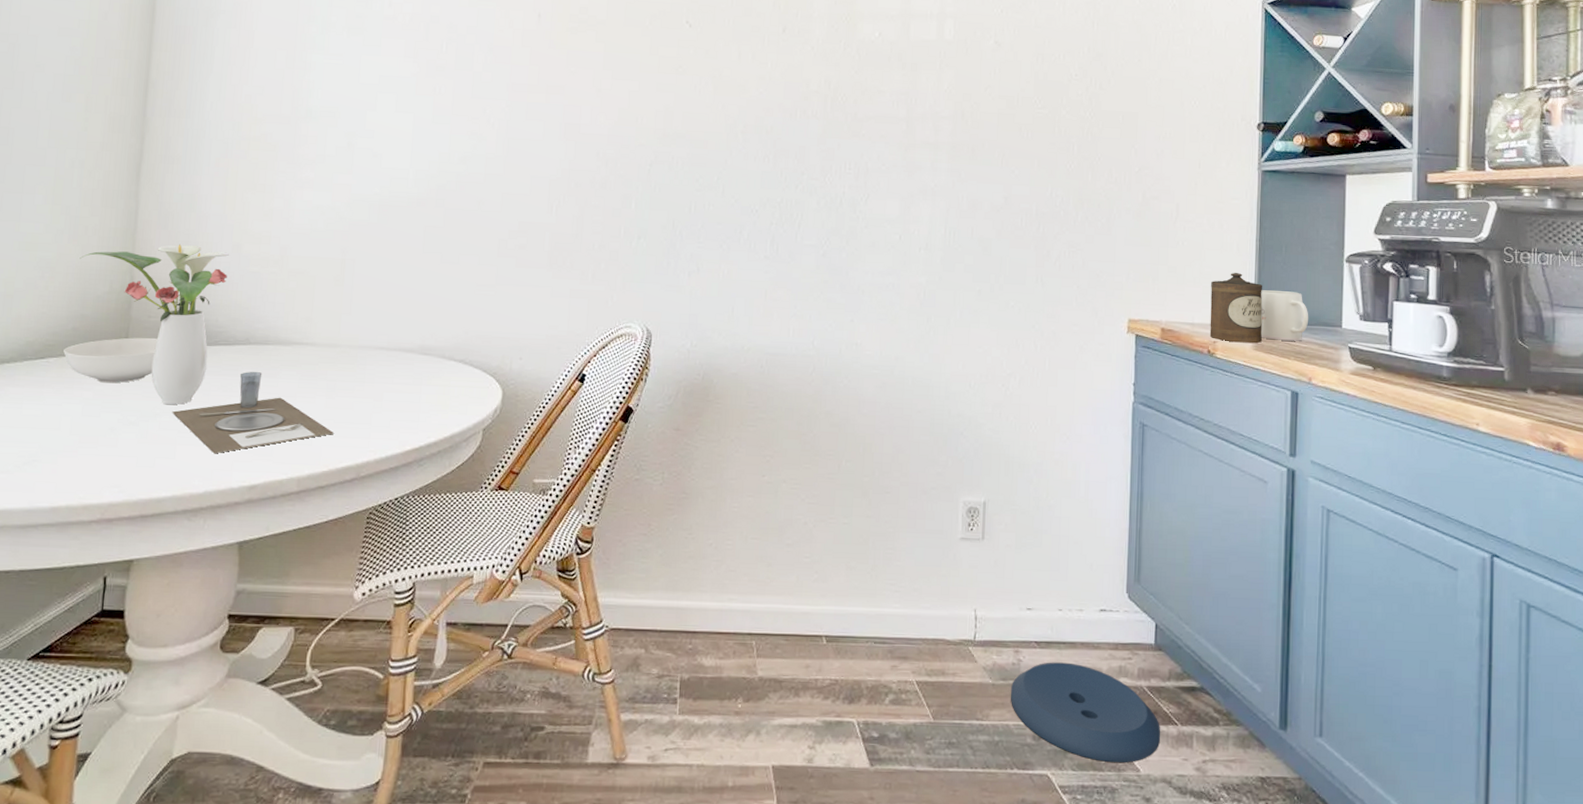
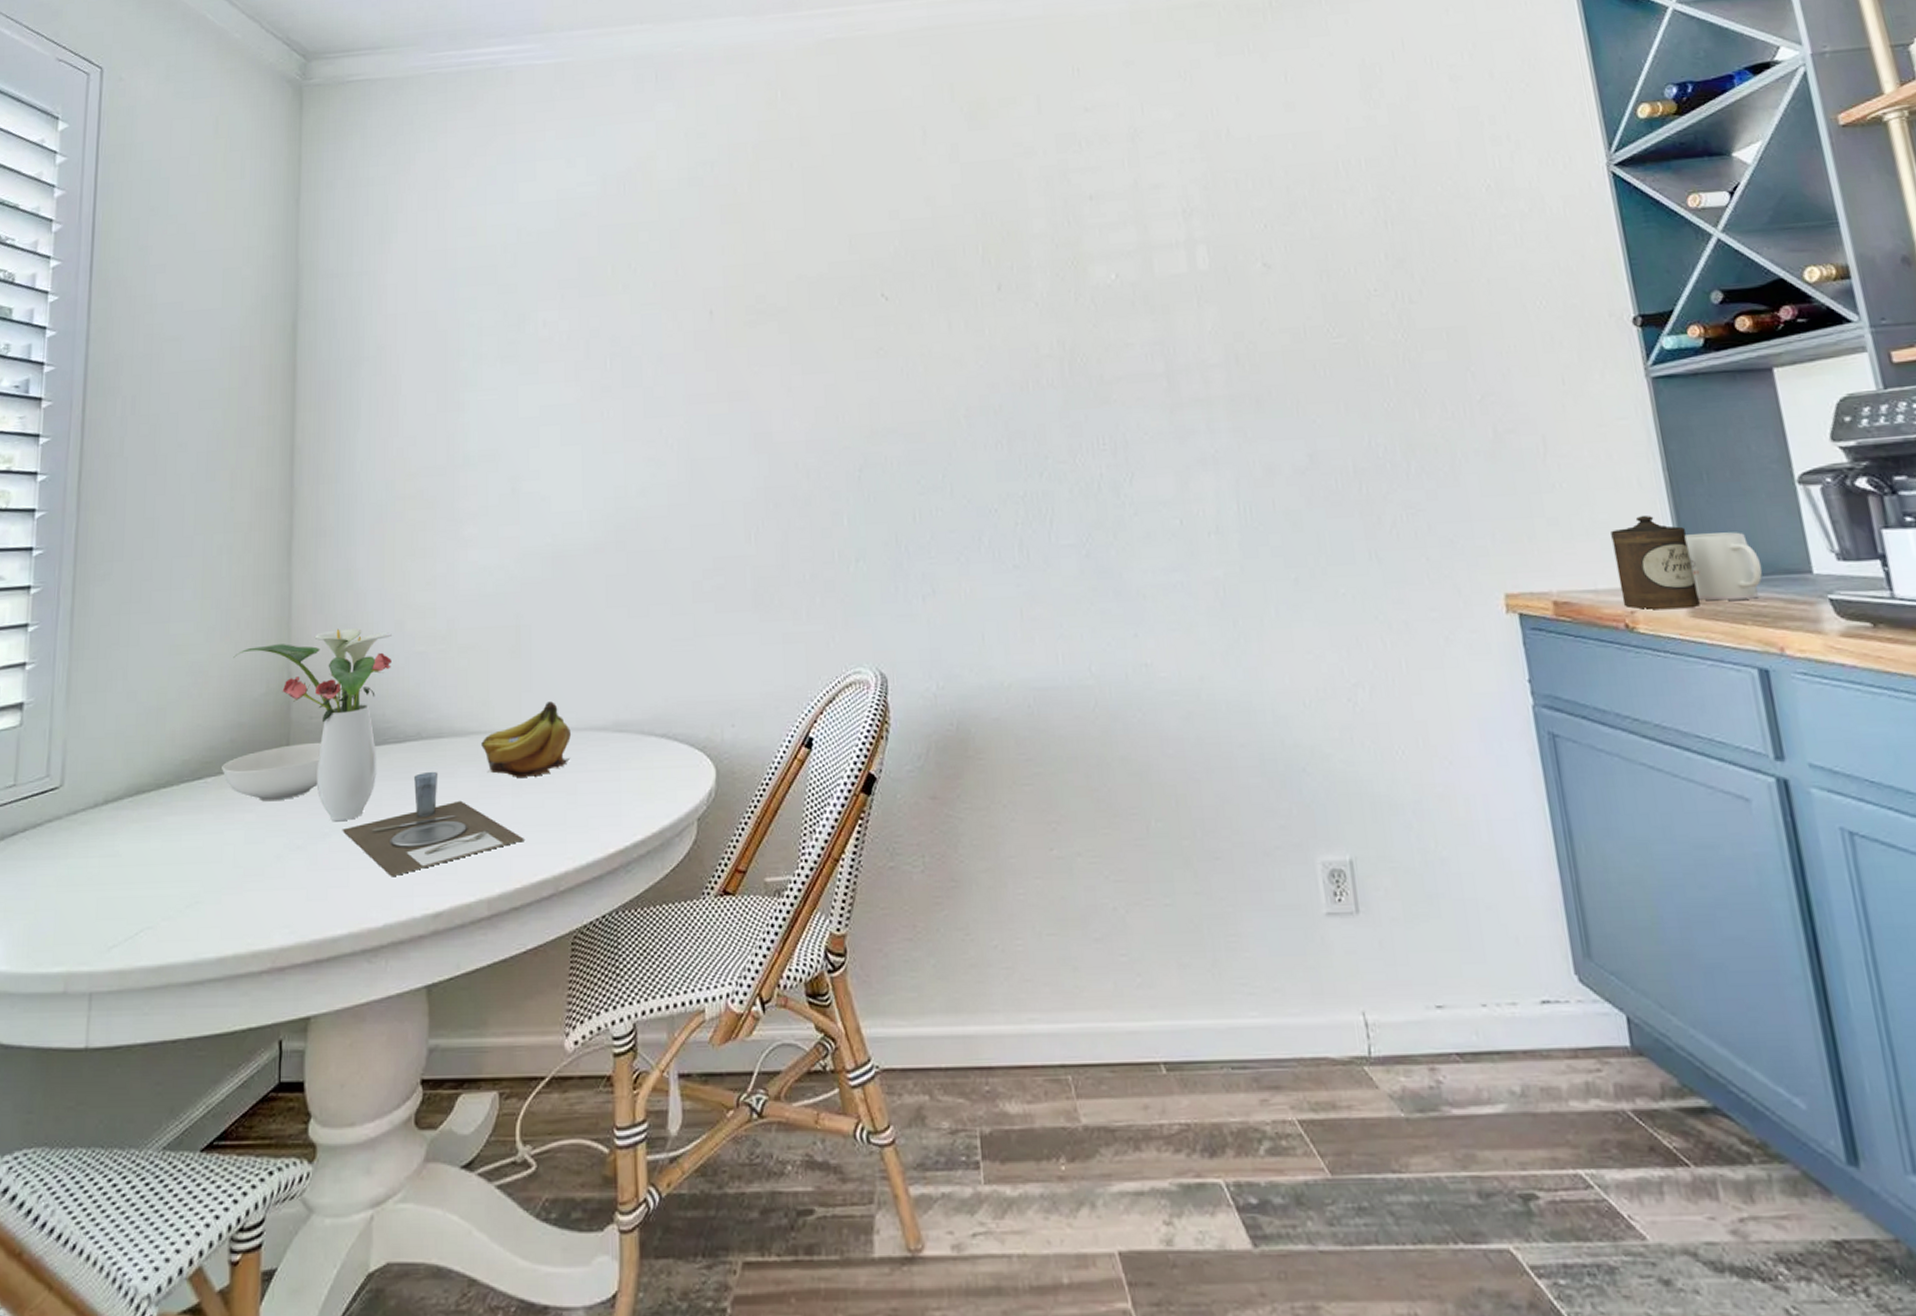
fruit: none [302,324,383,384] -> present [481,701,572,777]
robot vacuum: present [1011,662,1160,763] -> none [1433,1081,1668,1228]

